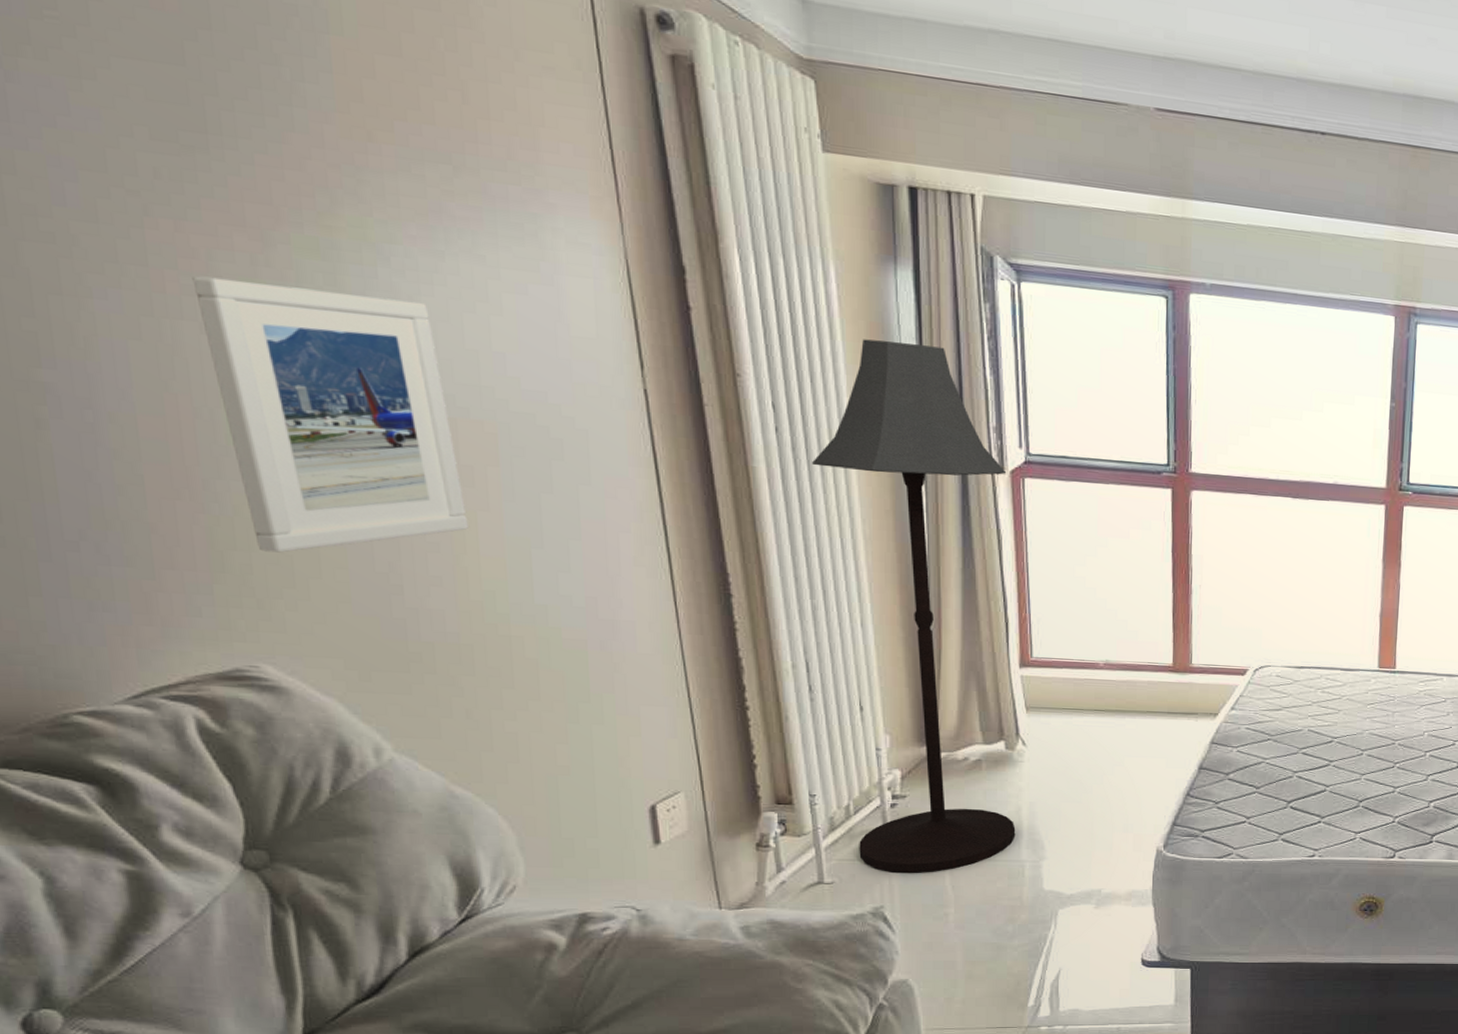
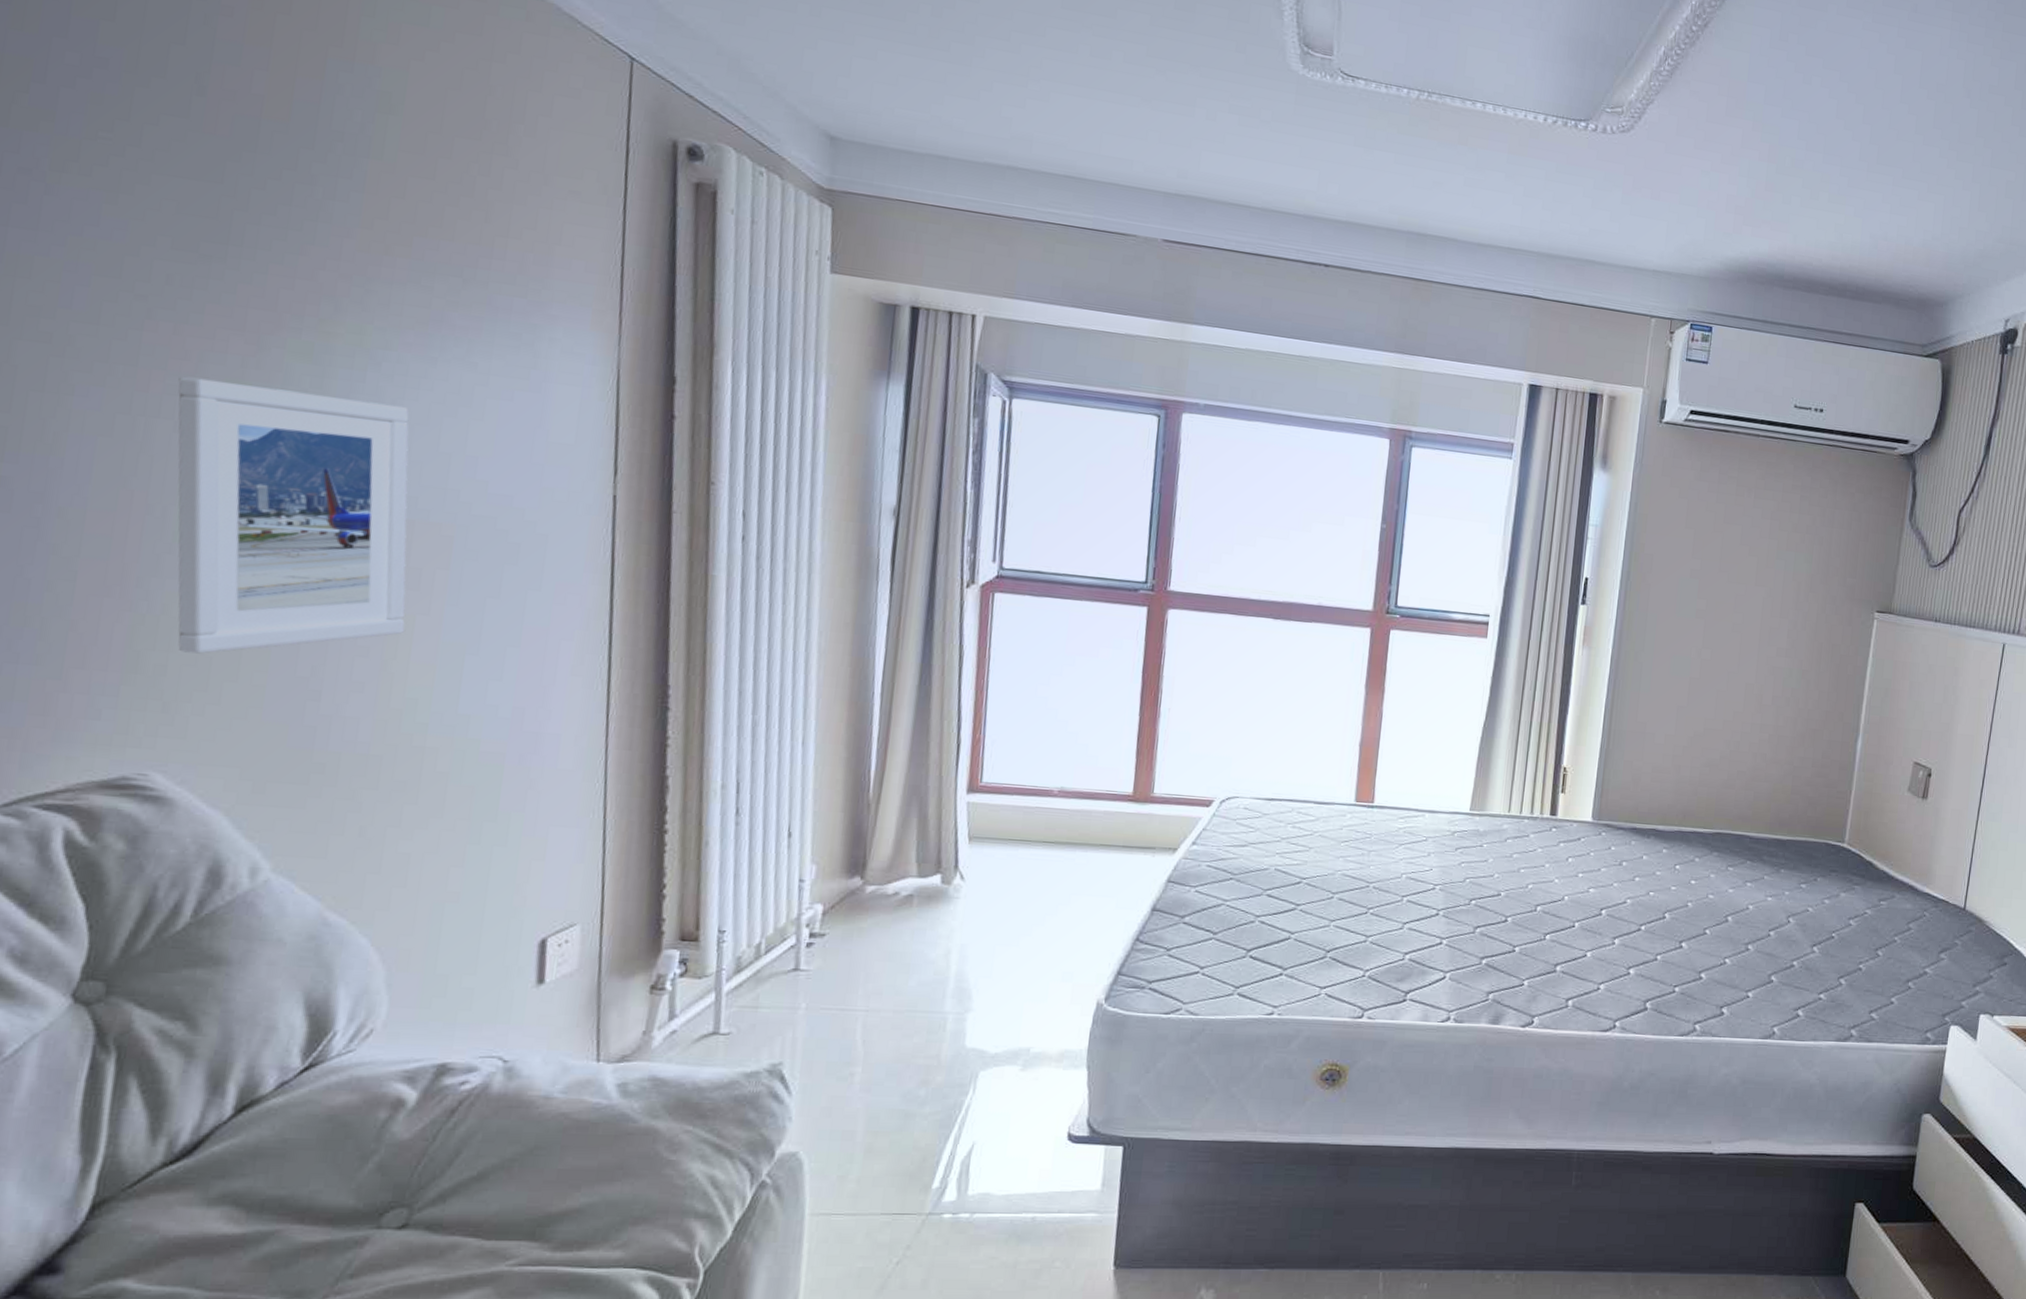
floor lamp: present [812,339,1016,873] -> none [763,450,977,1024]

